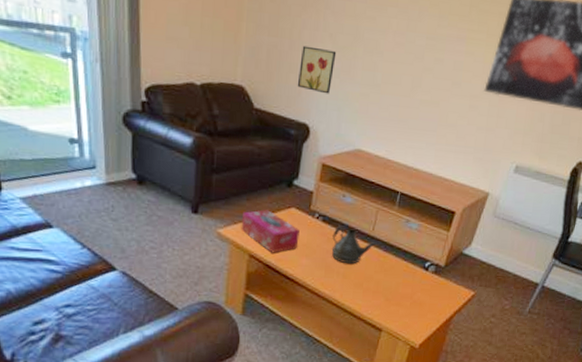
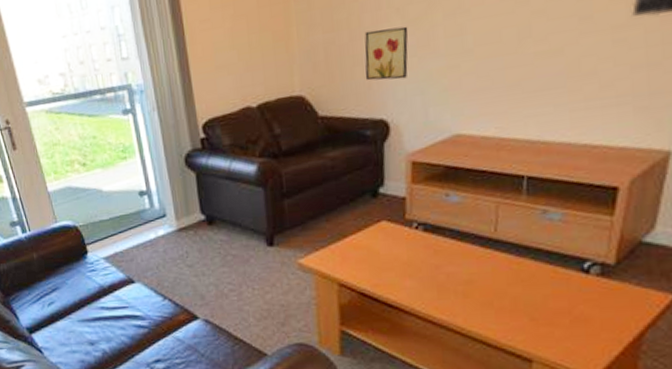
tissue box: present [241,209,300,253] -> none [323,228,397,279]
teapot: present [331,227,381,264] -> none [440,234,509,280]

